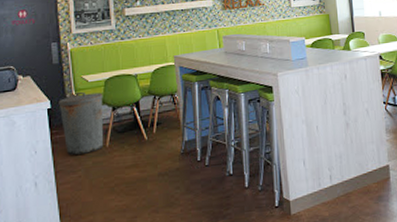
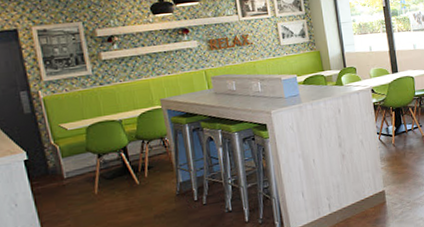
trash can: present [58,92,104,156] -> none [36,140,93,206]

